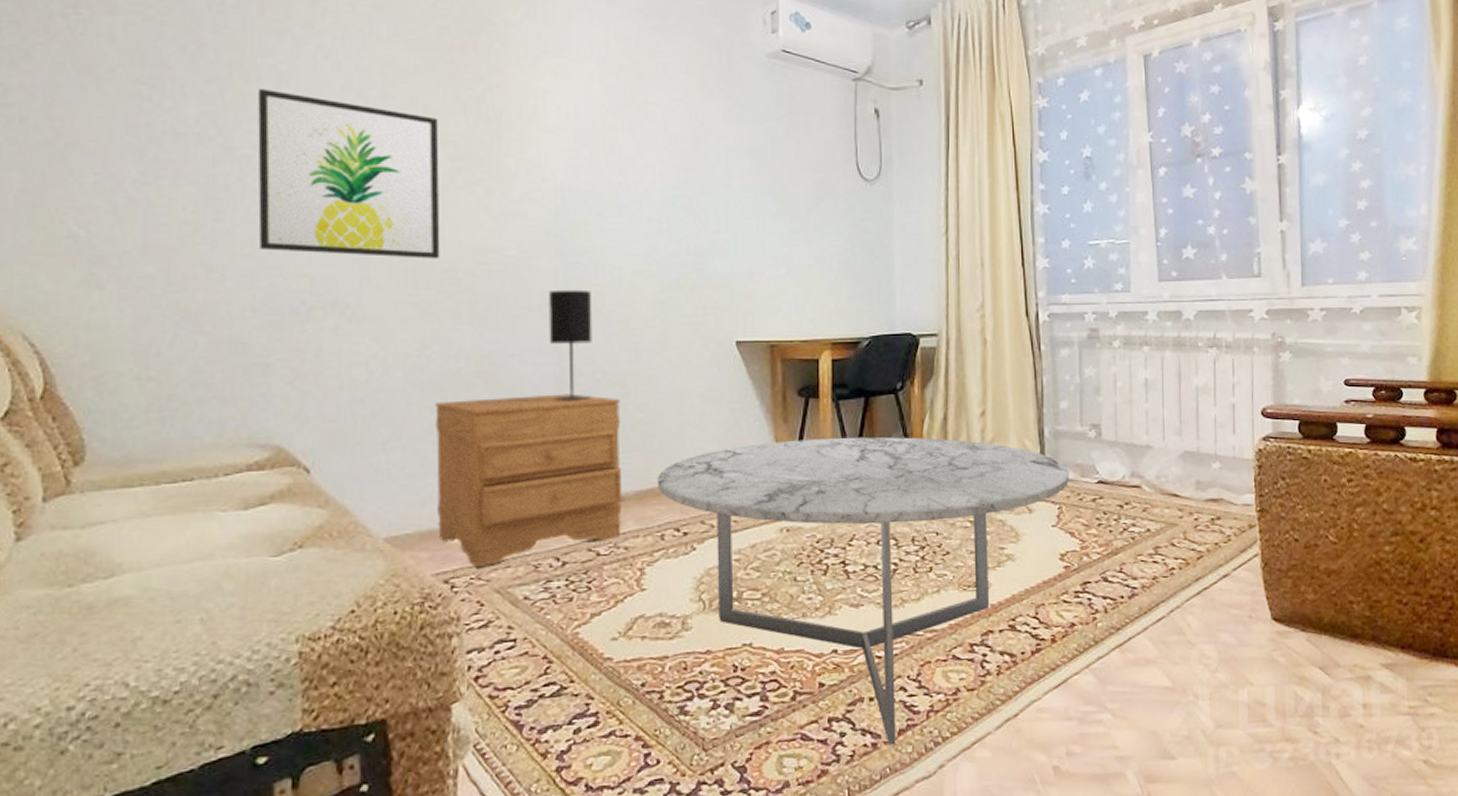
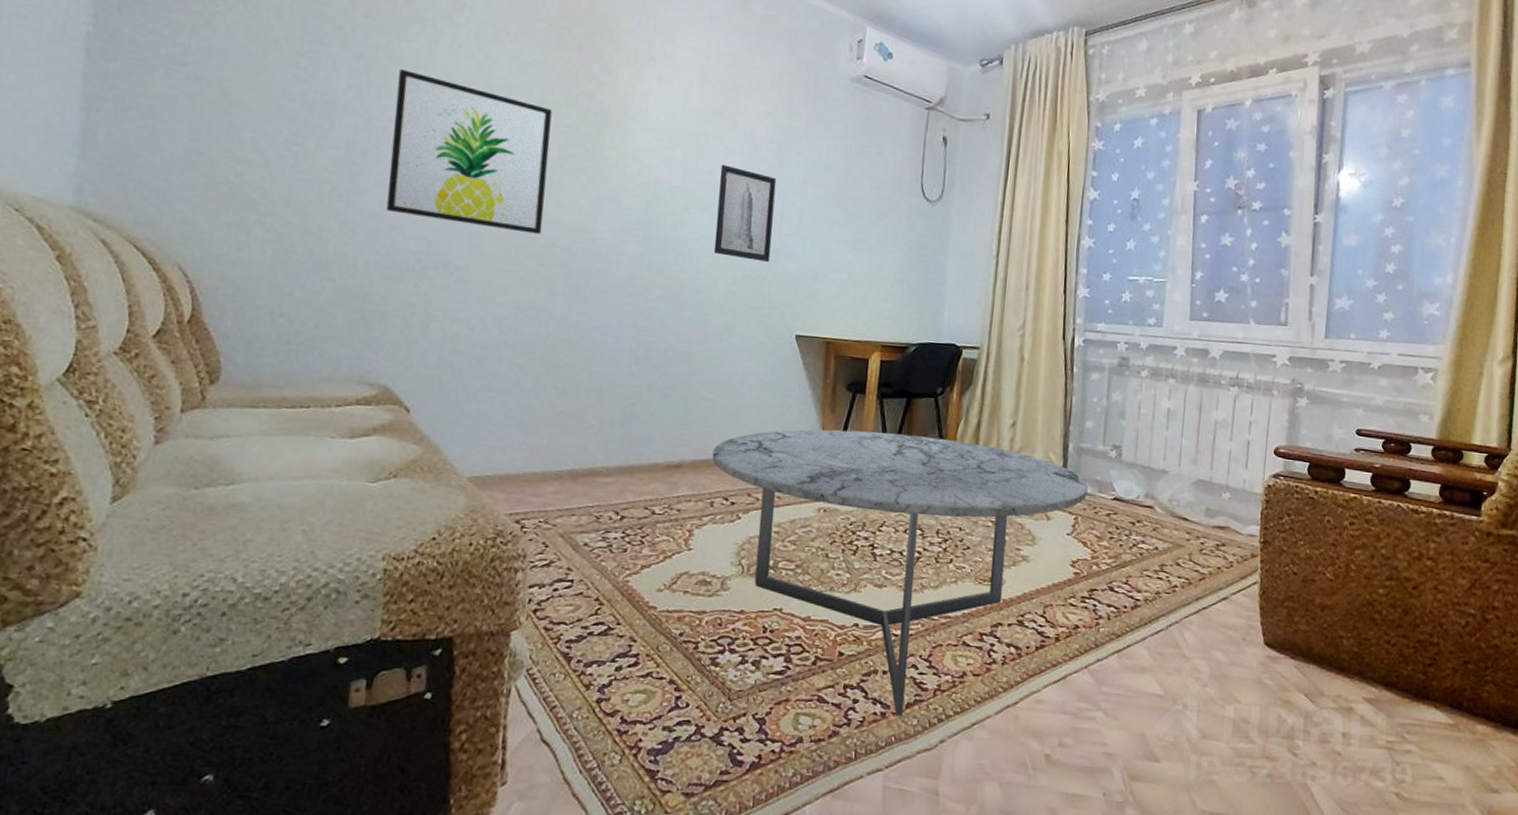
nightstand: present [435,394,623,568] -> none [515,361,688,513]
table lamp: present [549,289,592,402] -> none [628,272,671,374]
wall art: none [634,162,699,264] -> present [713,164,777,262]

